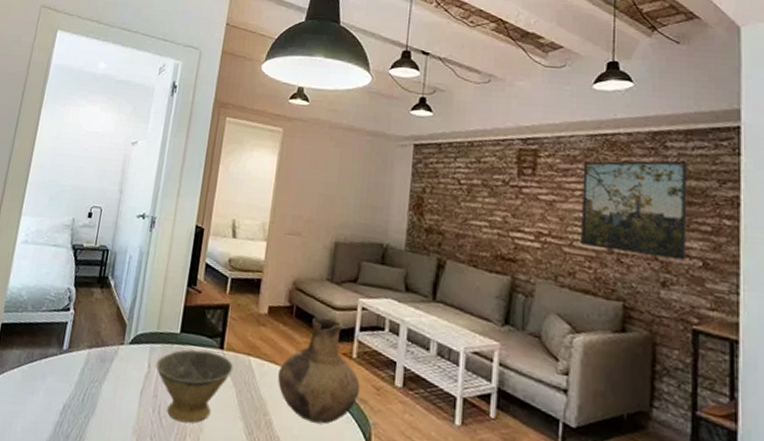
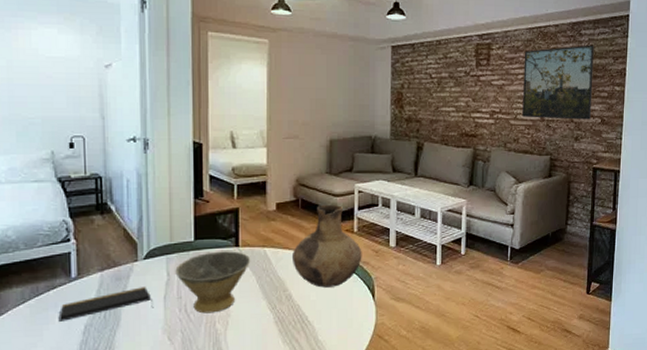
notepad: none [42,374,130,402] -> present [58,287,152,322]

